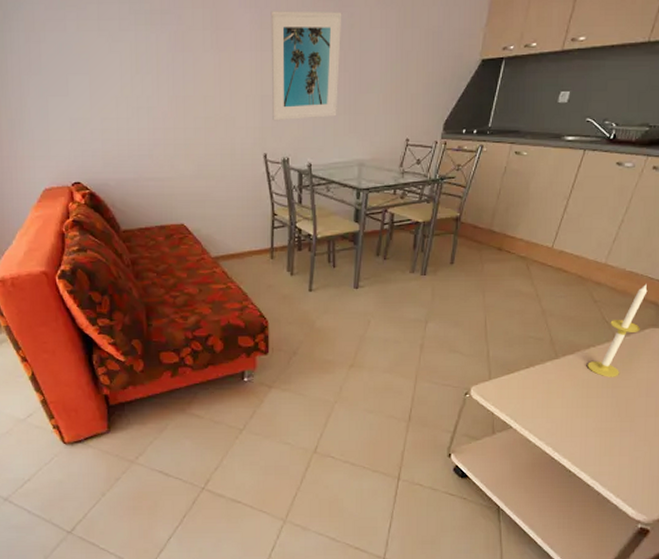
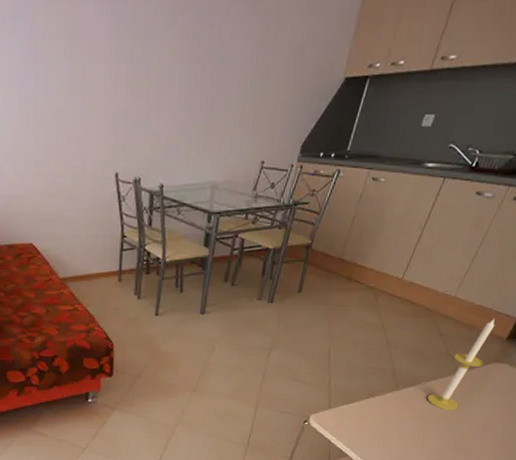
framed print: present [270,11,342,121] -> none [125,19,203,139]

